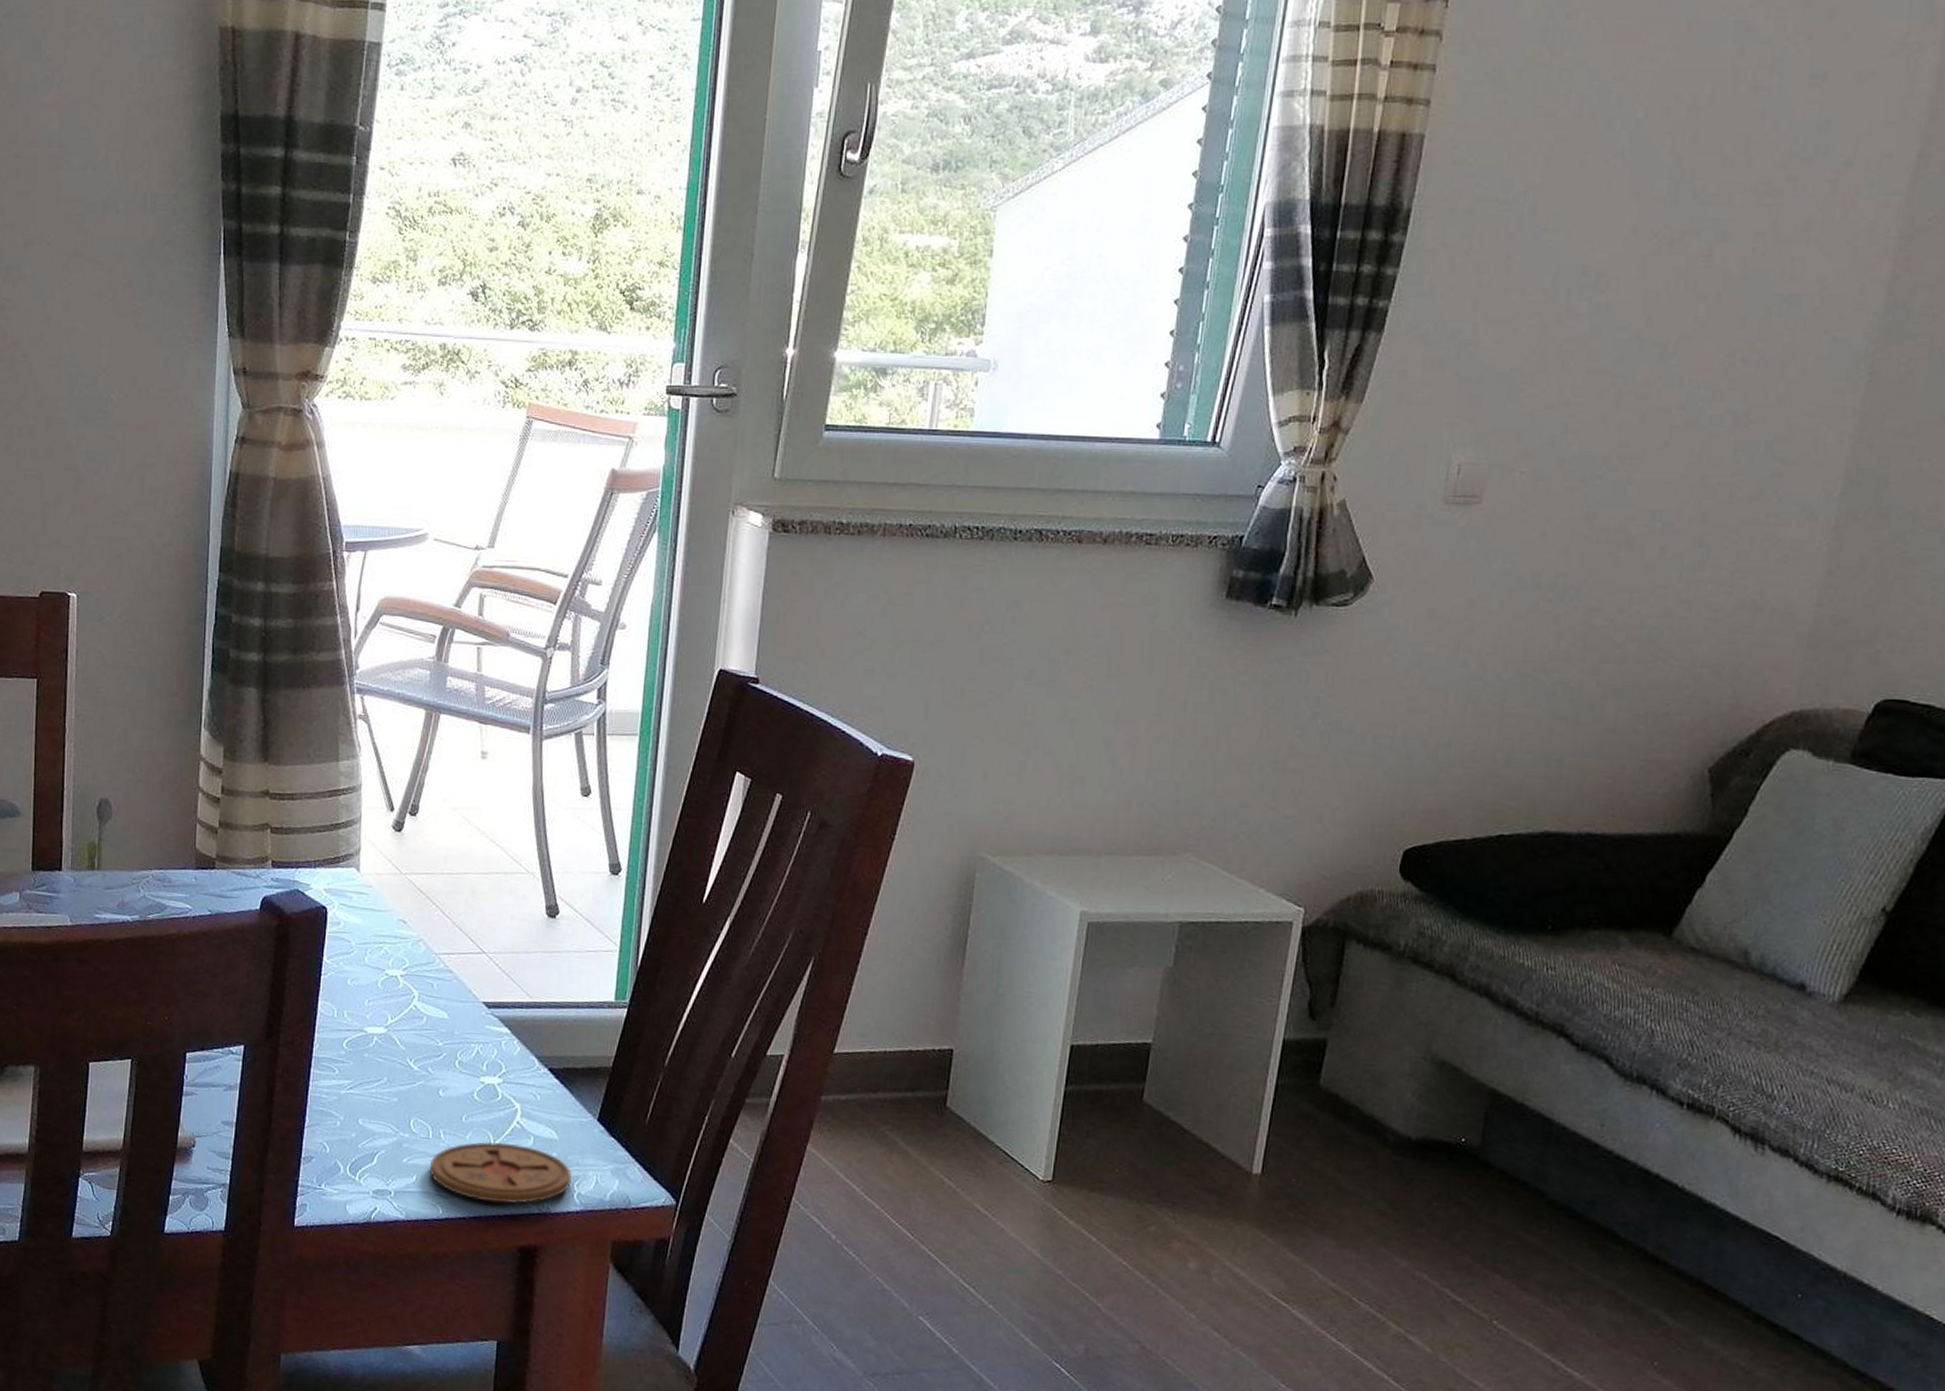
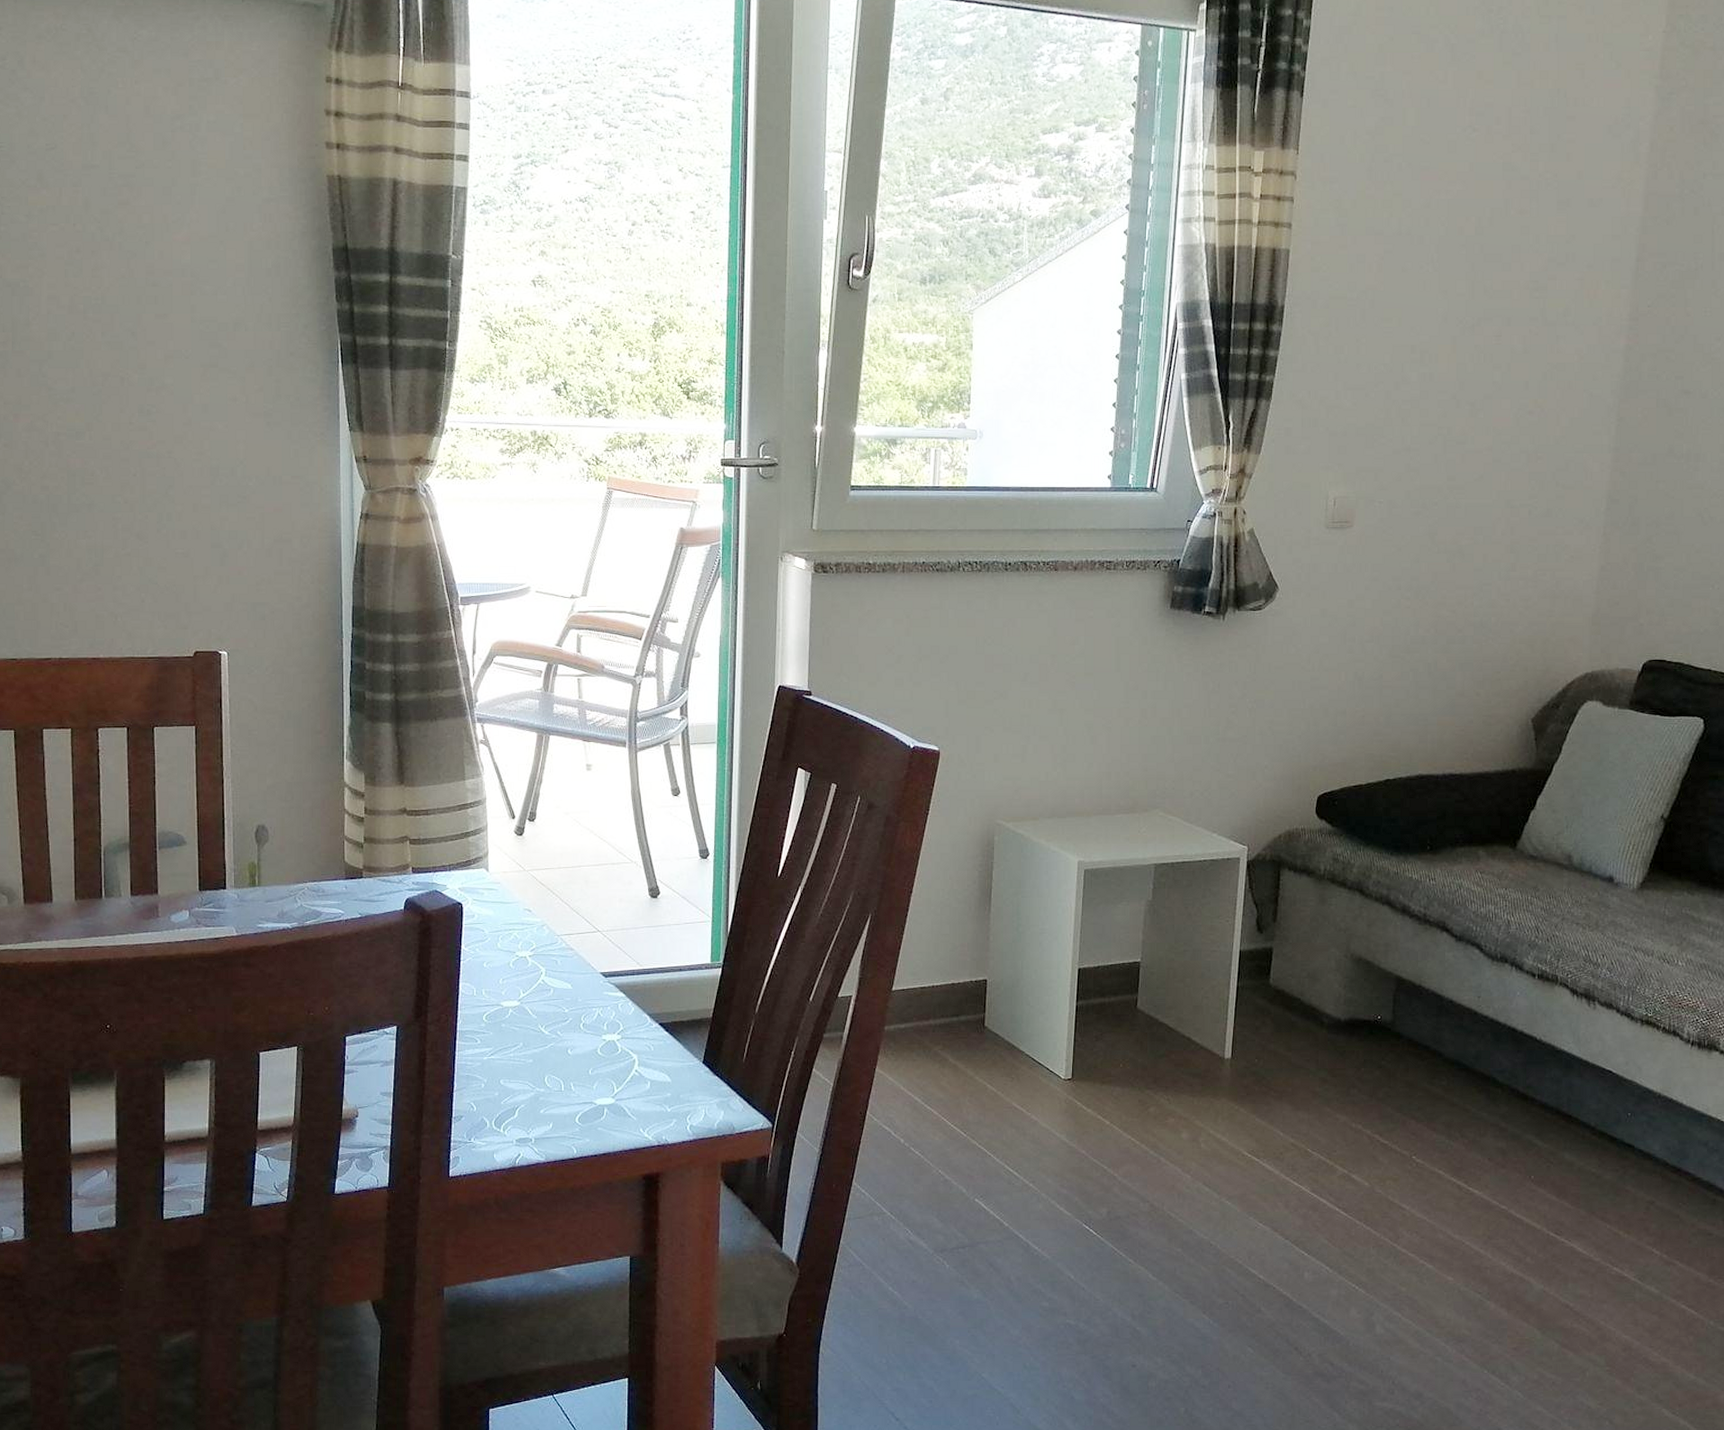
coaster: present [429,1141,572,1205] -> none [563,1088,684,1140]

